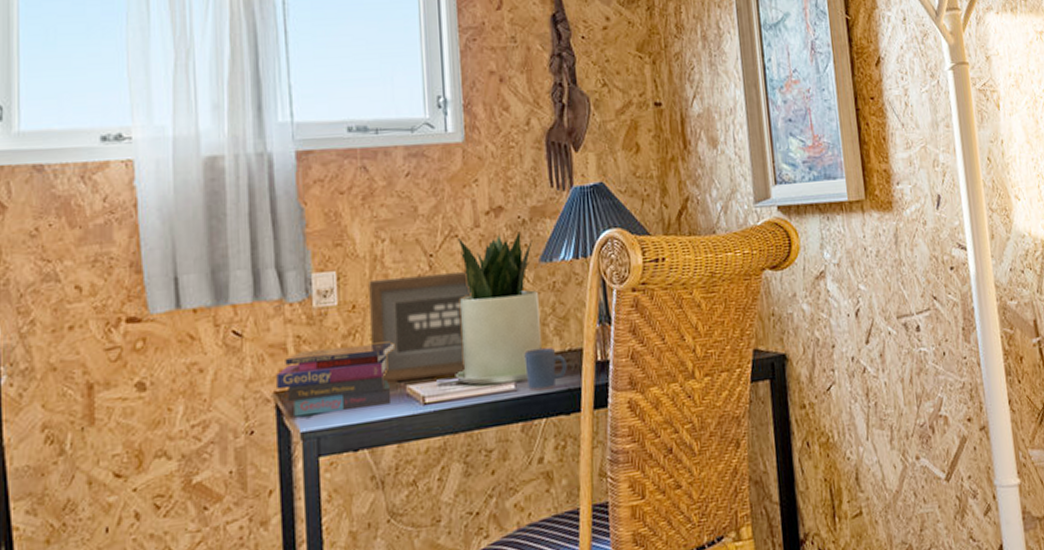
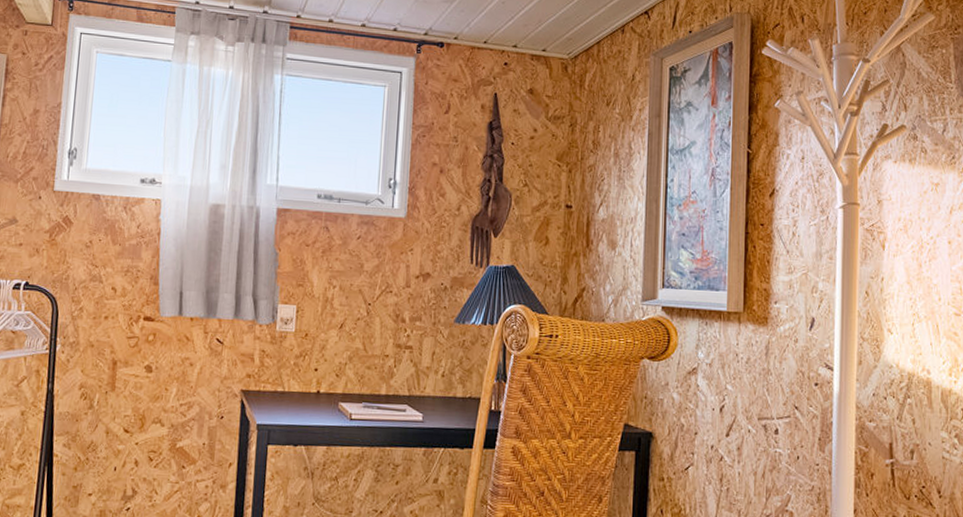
books: present [276,342,394,417] -> none [243,362,333,415]
picture frame: present [368,270,472,382] -> none [316,316,397,401]
planter: present [455,232,543,386] -> none [377,293,451,416]
mug: present [524,347,567,392] -> none [432,391,466,426]

